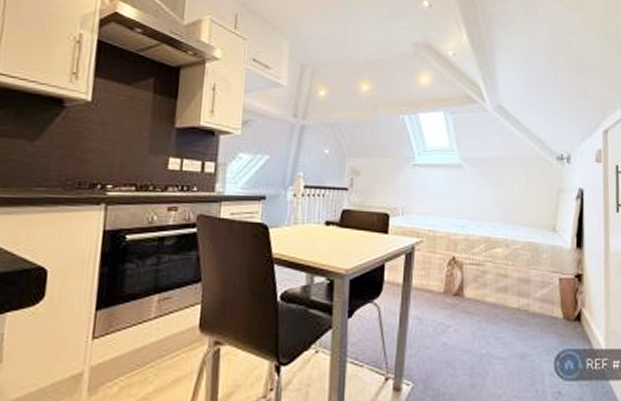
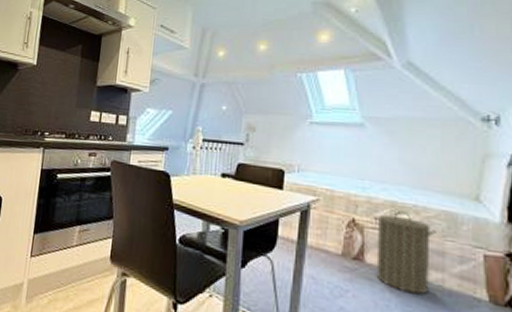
laundry hamper: none [471,245,523,321] -> present [373,210,436,295]

